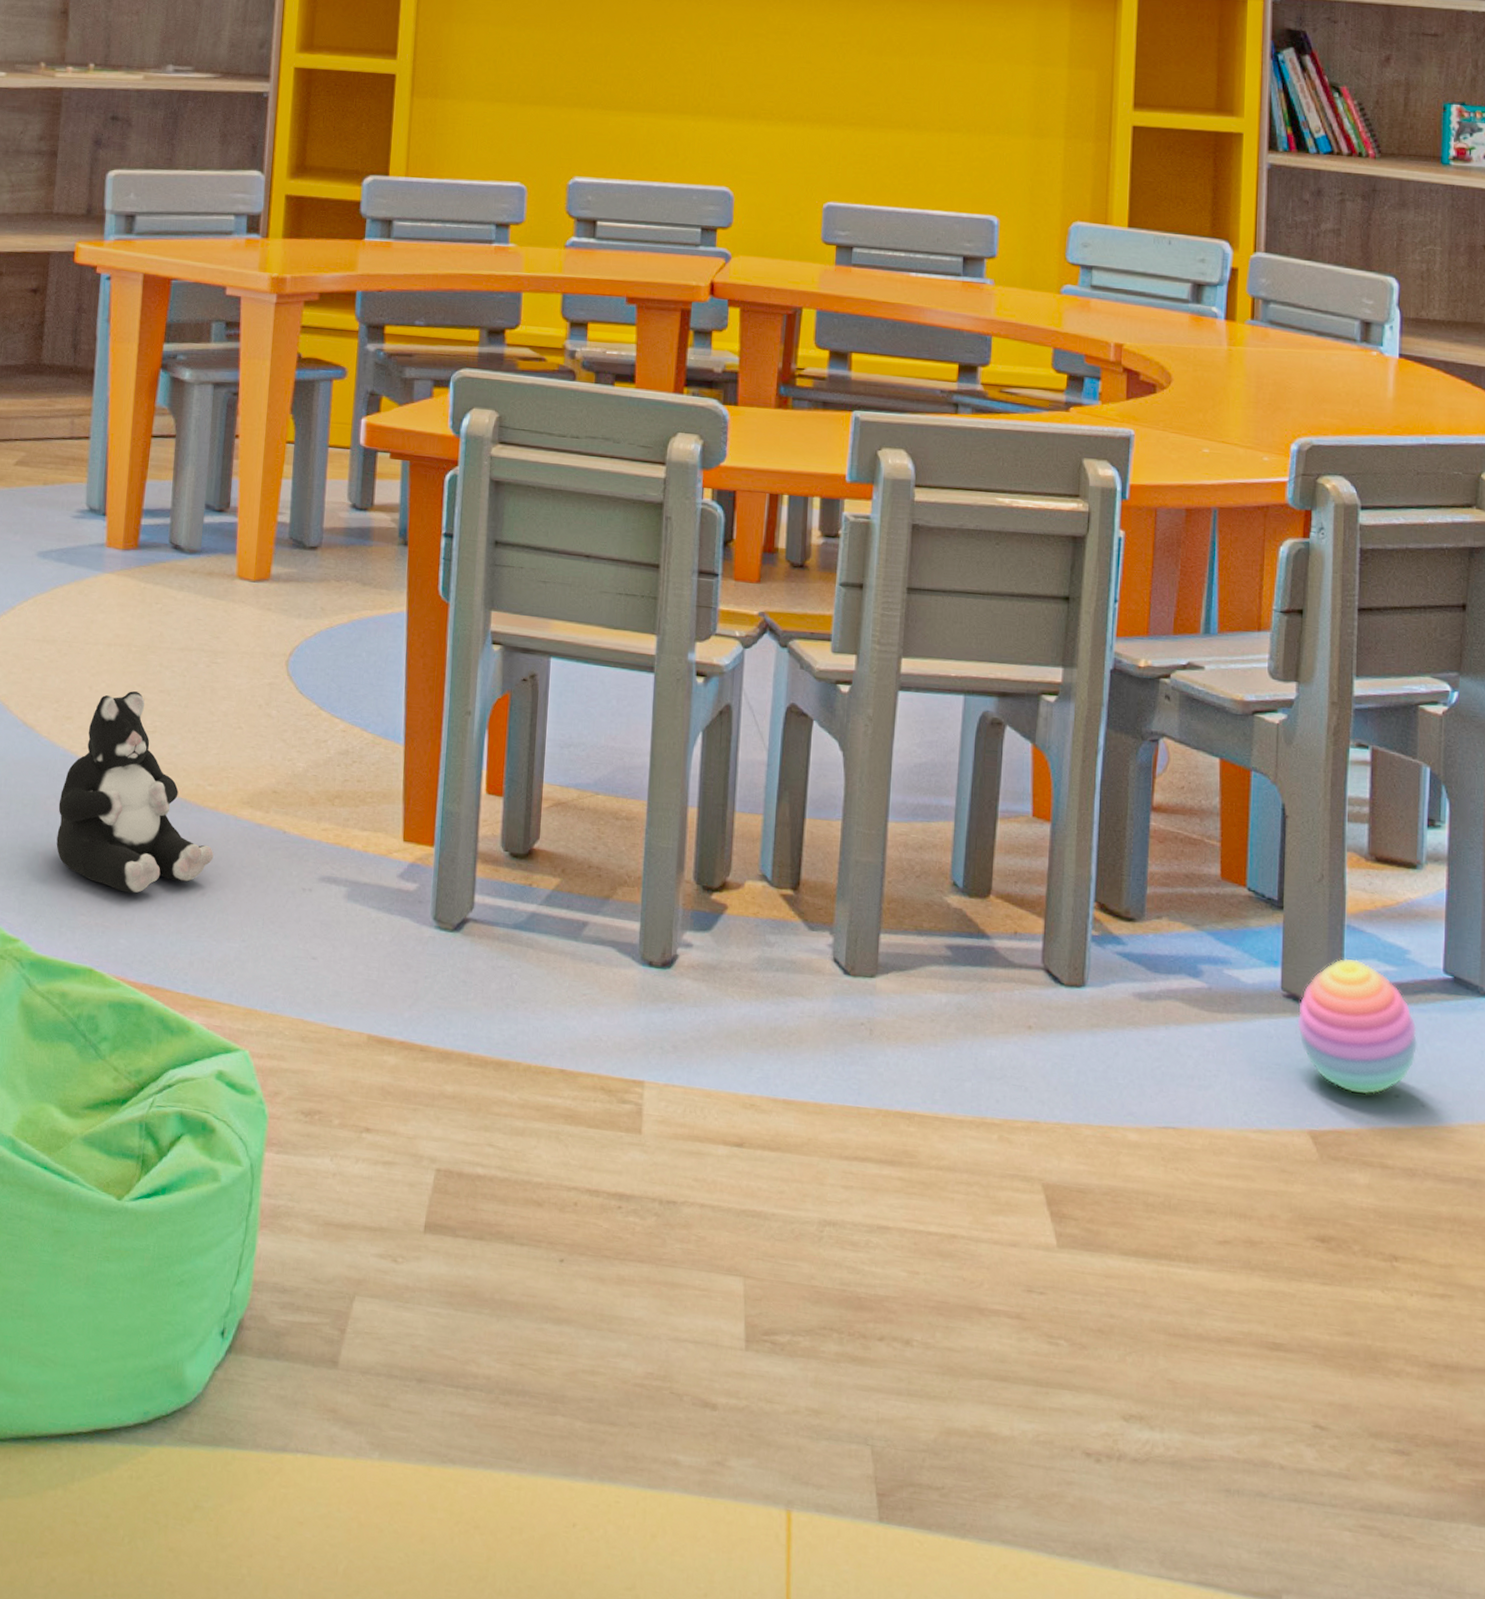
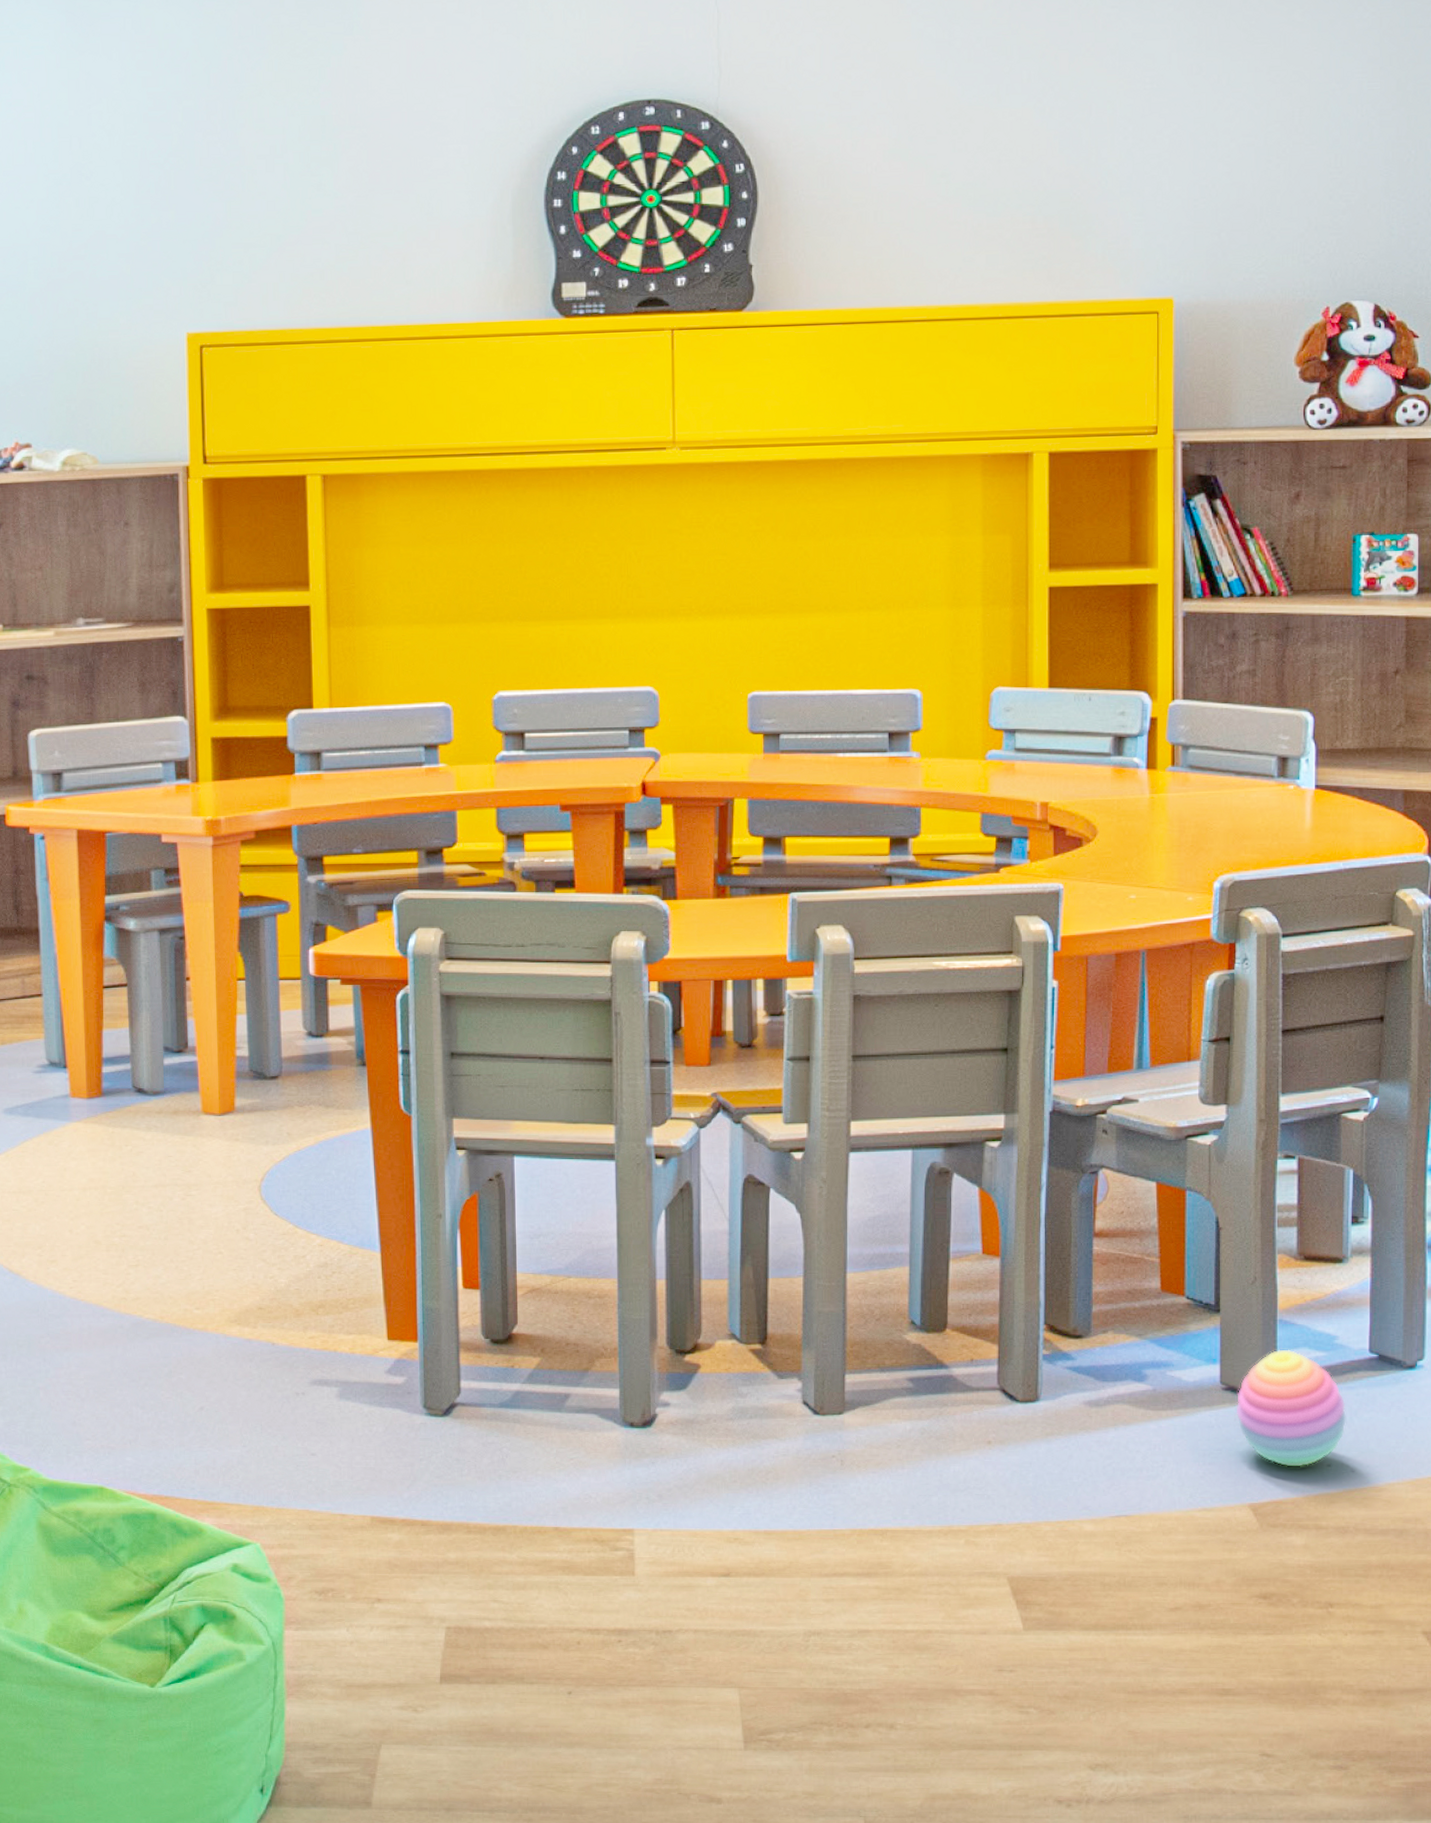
plush toy: present [56,691,214,894] -> none [53,1230,208,1415]

